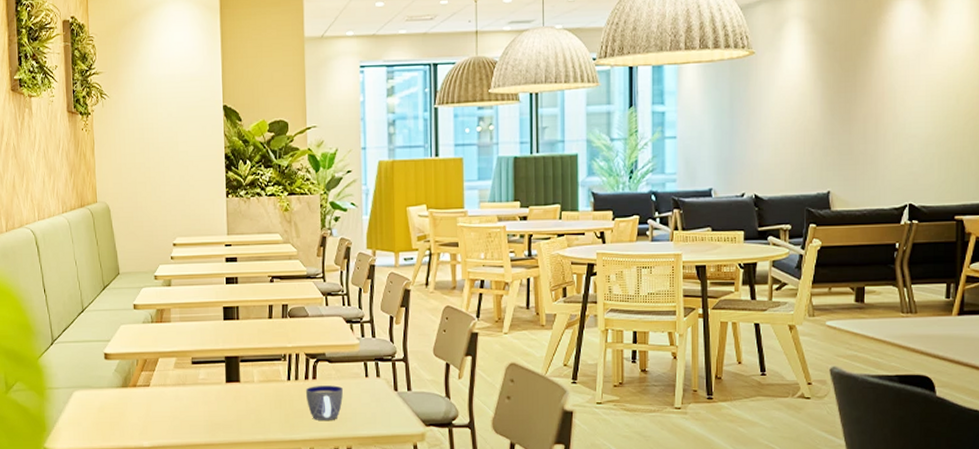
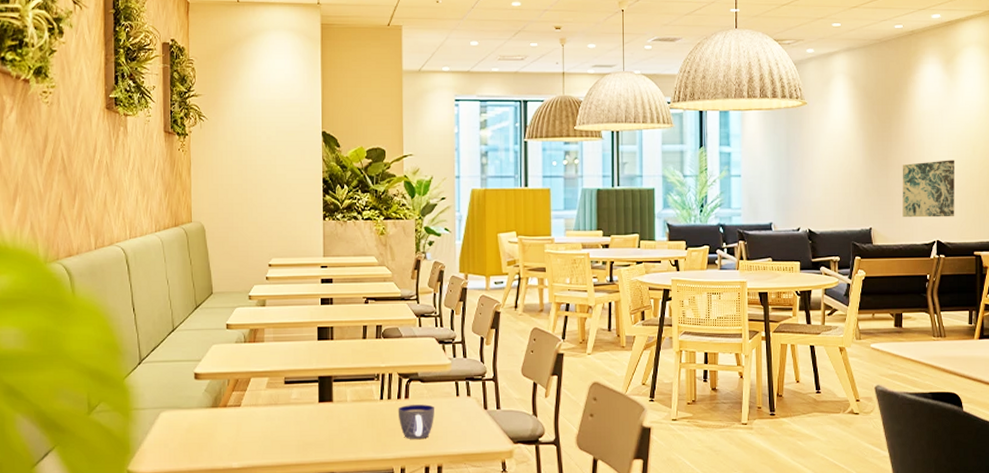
wall art: none [867,110,933,179] -> present [902,160,955,218]

